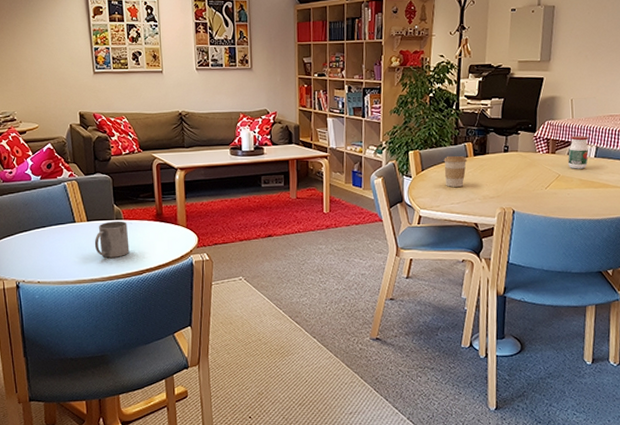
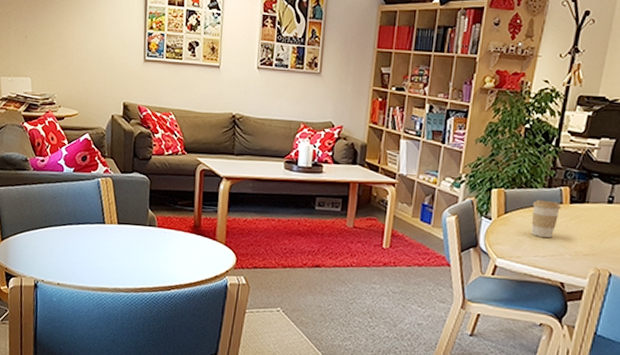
mug: present [94,221,130,258] -> none [122,227,161,268]

